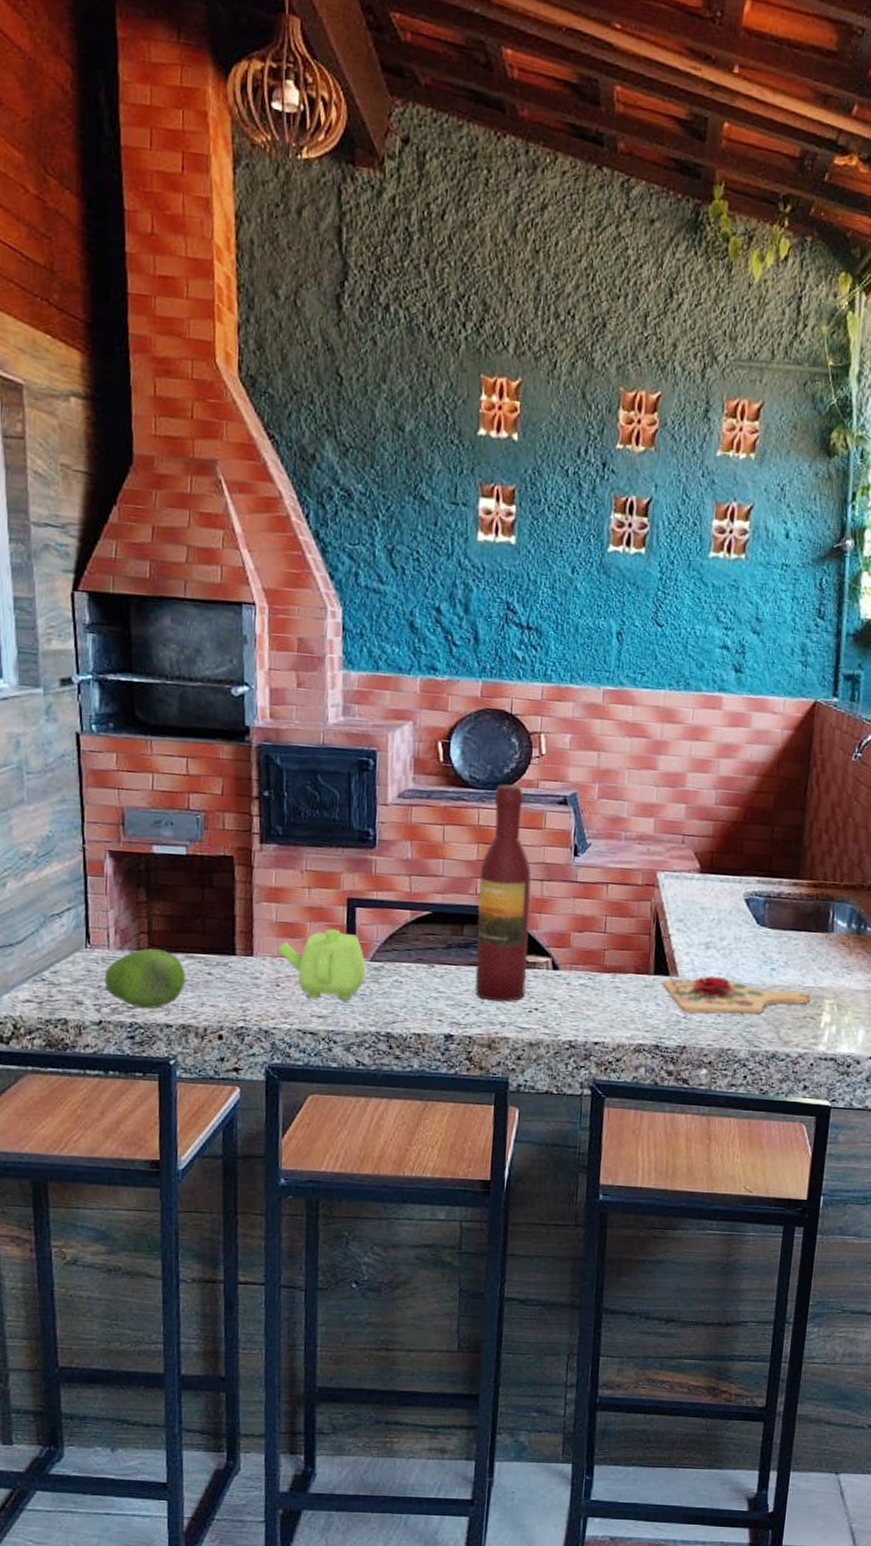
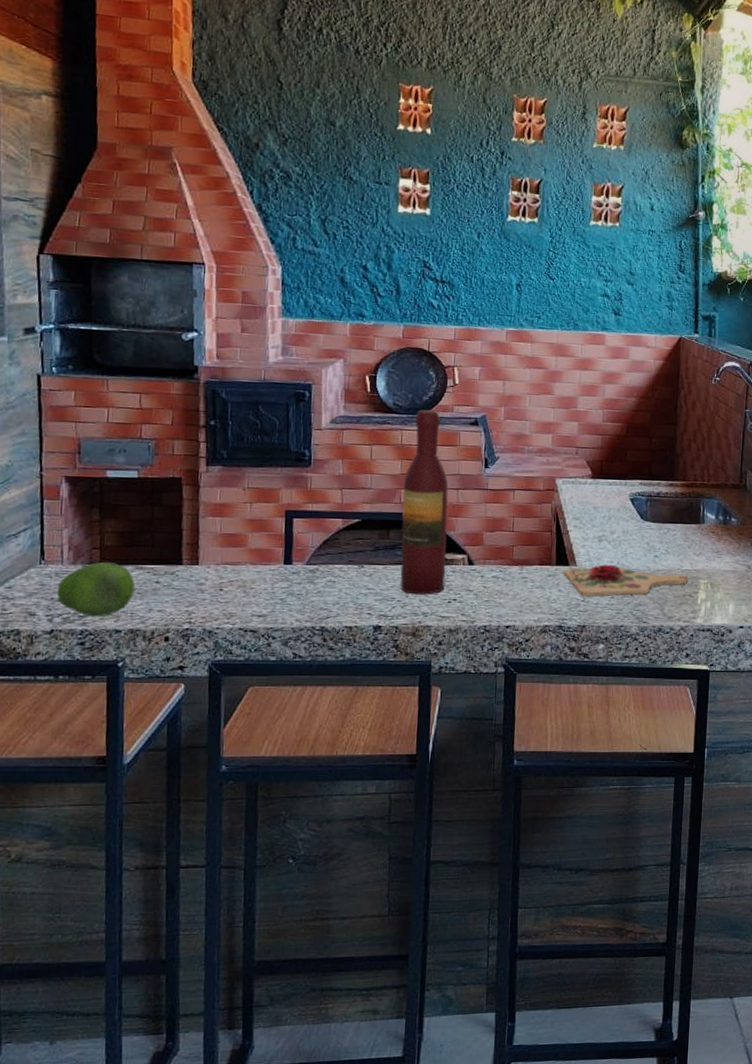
teapot: present [275,928,366,1001] -> none [219,537,302,601]

